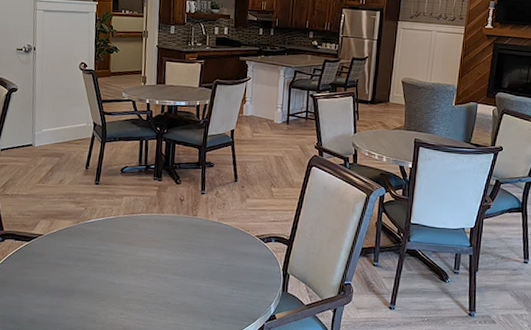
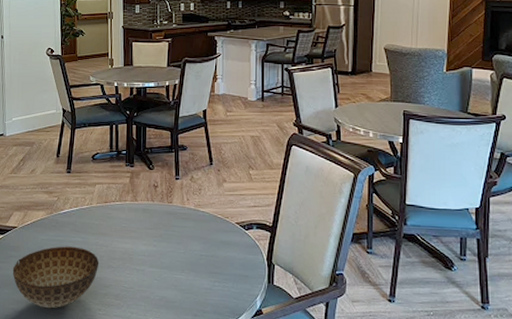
bowl: none [36,254,124,313] -> present [12,246,100,309]

